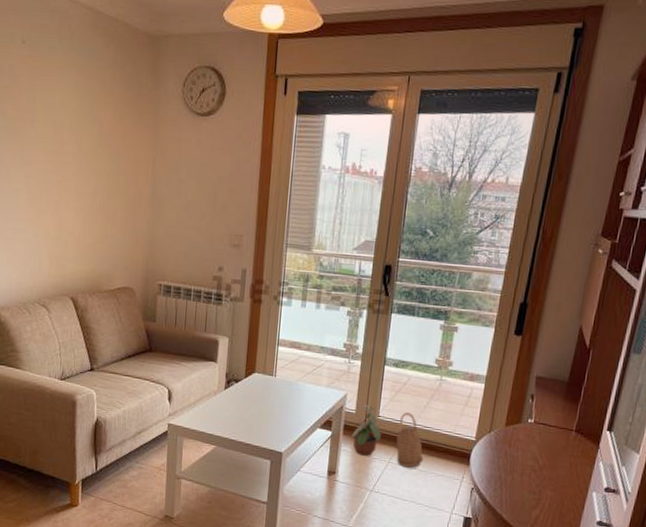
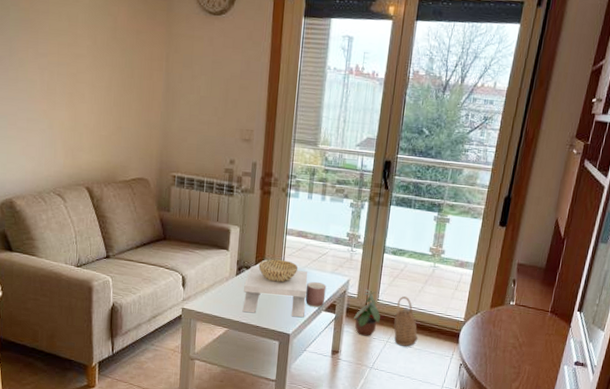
decorative bowl: none [231,371,302,435] -> present [242,259,308,318]
mug: none [298,396,322,424] -> present [305,282,327,307]

